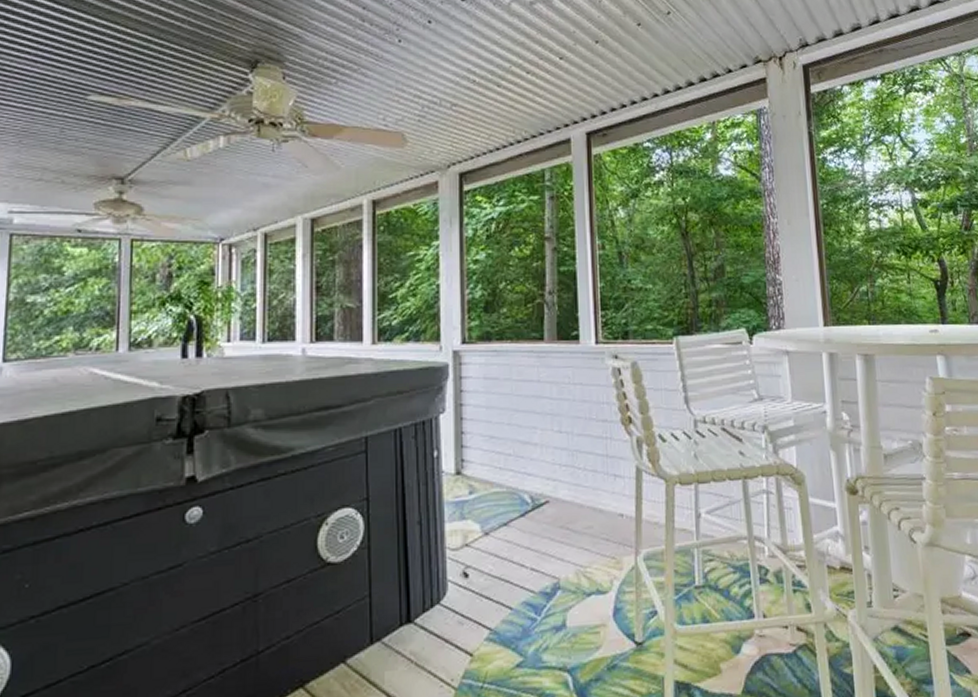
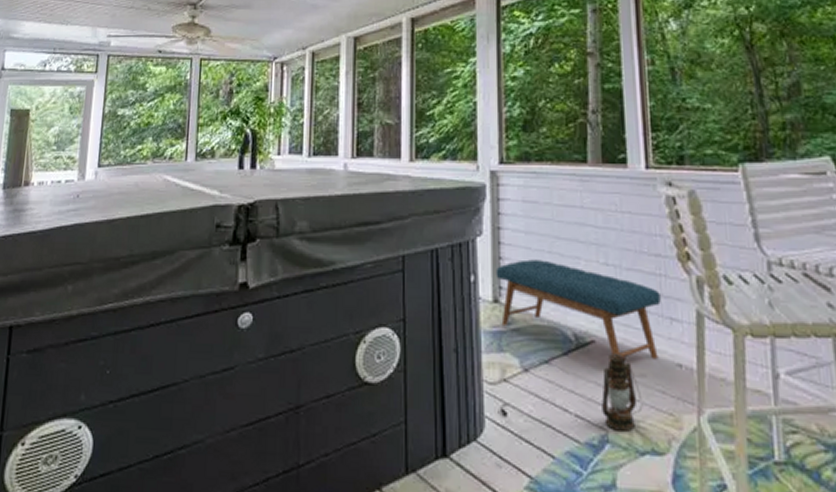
bench: none [458,431,606,513] -> present [495,259,661,360]
lantern: none [554,509,590,578] -> present [601,352,643,432]

